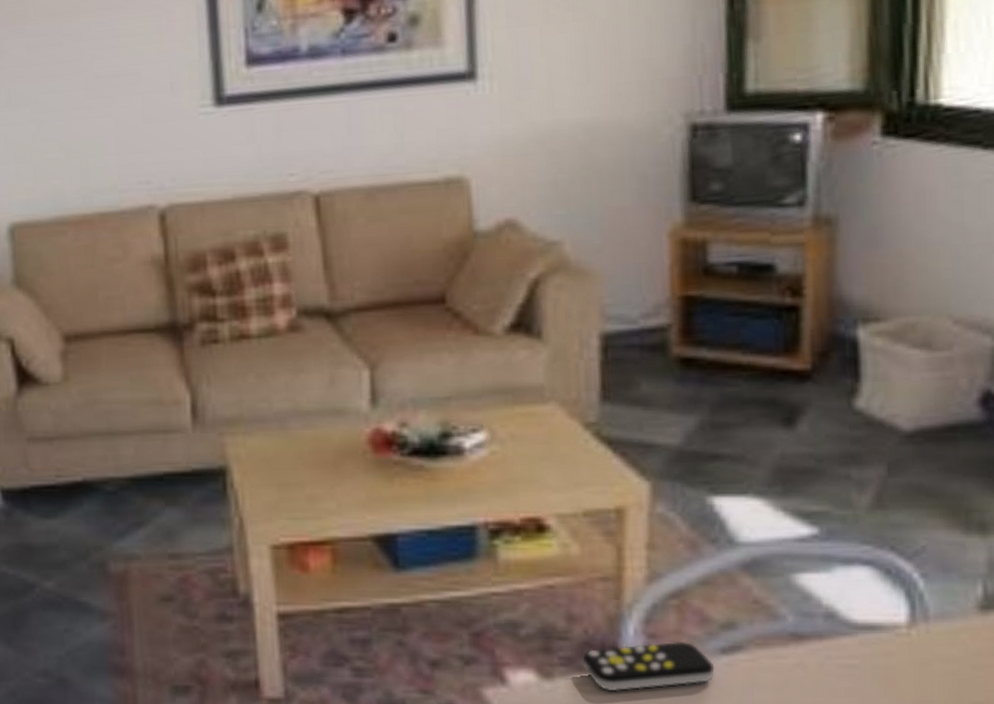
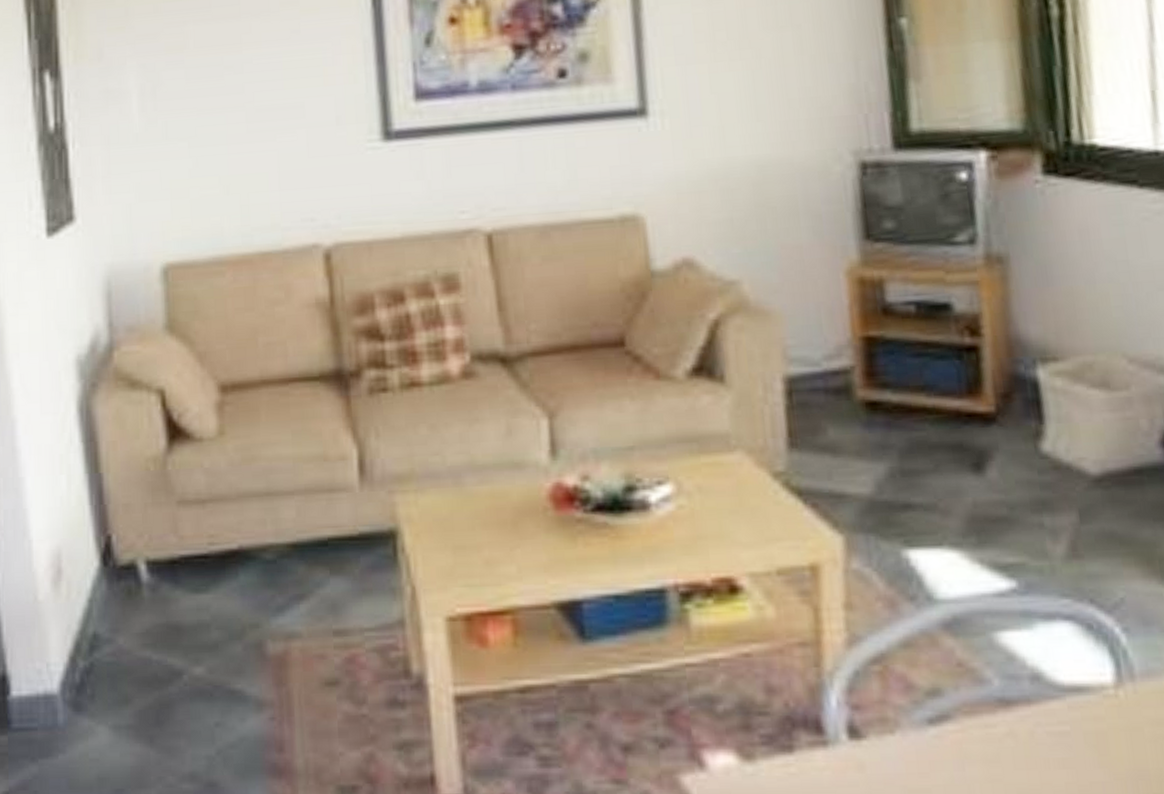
remote control: present [582,641,715,692] -> none [784,711,924,773]

